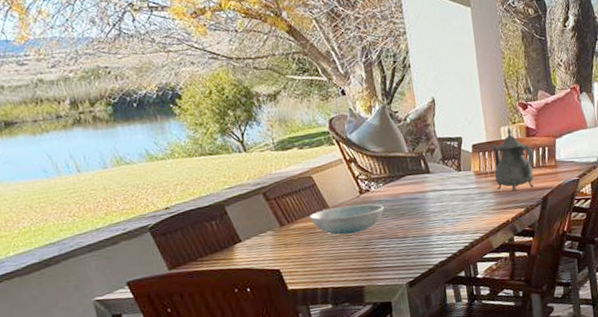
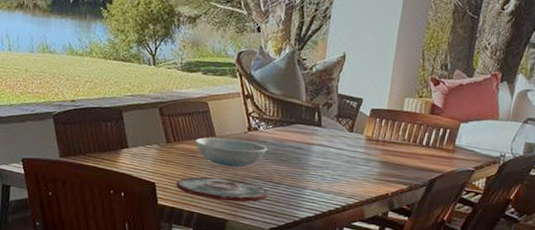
plate: none [301,244,398,272] -> present [176,176,269,202]
teapot: present [491,127,534,192] -> none [385,100,433,166]

